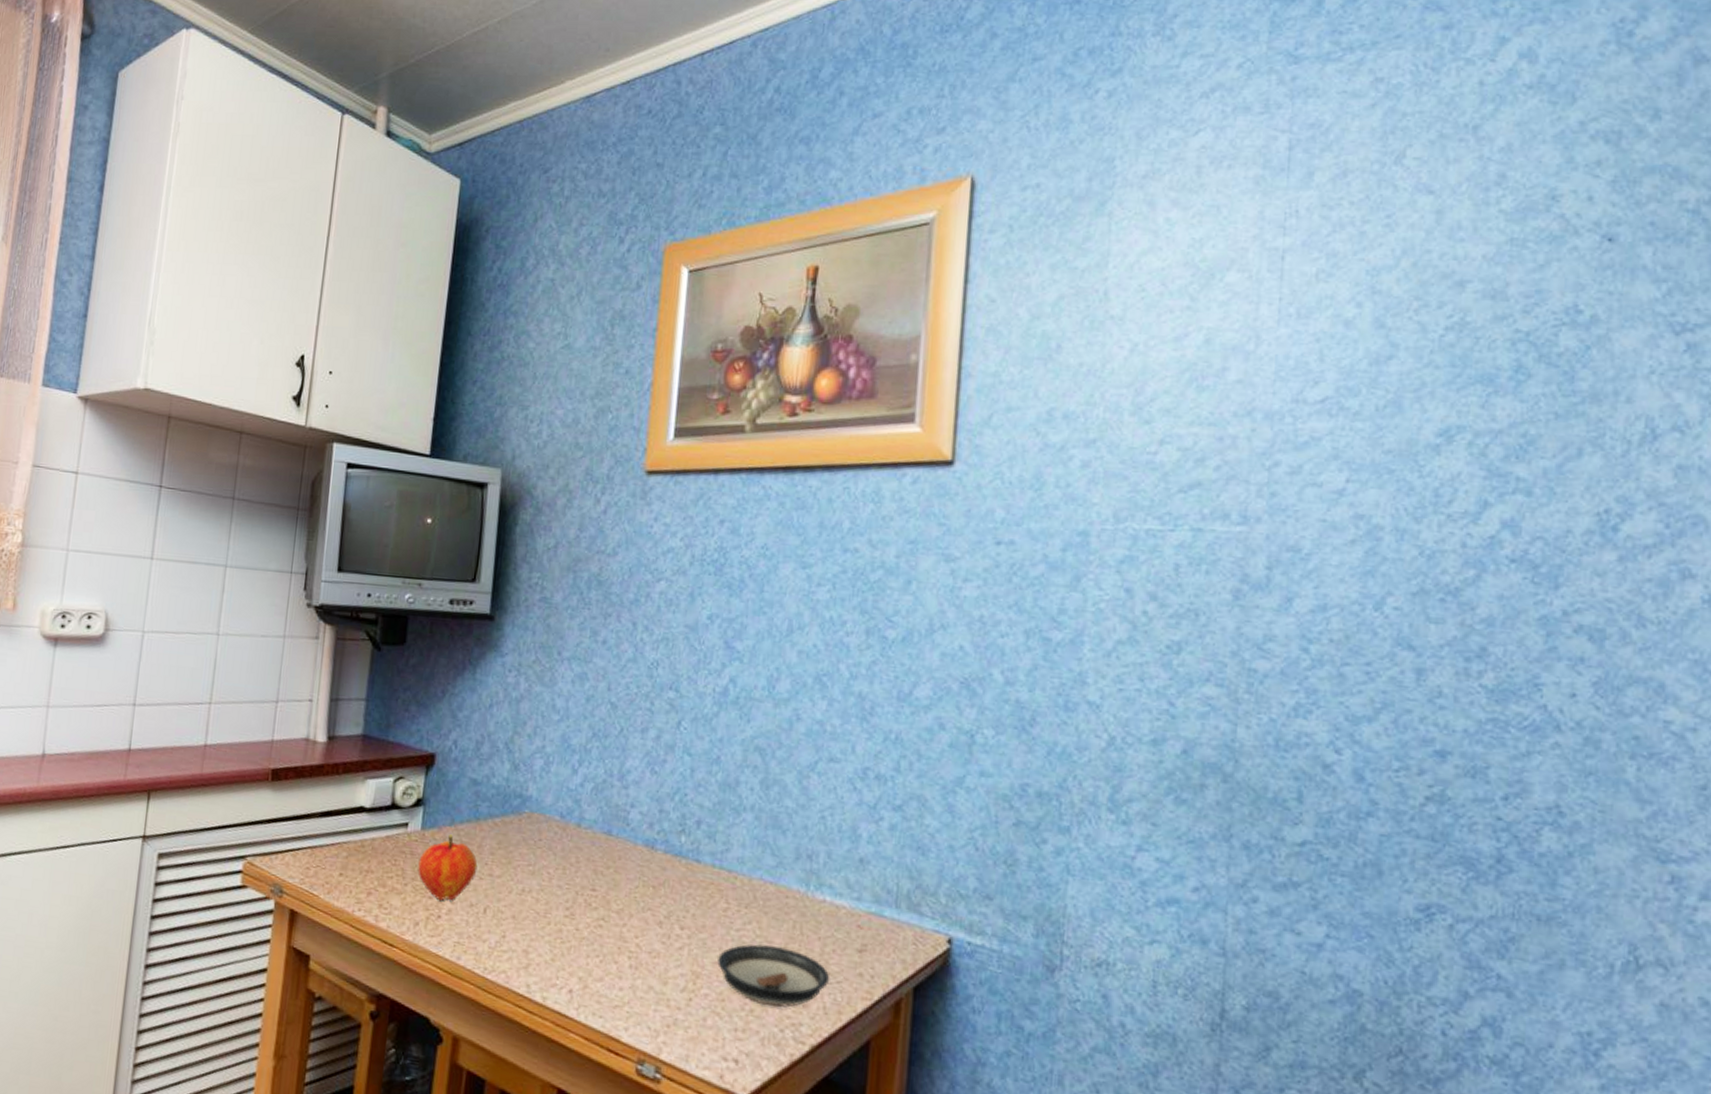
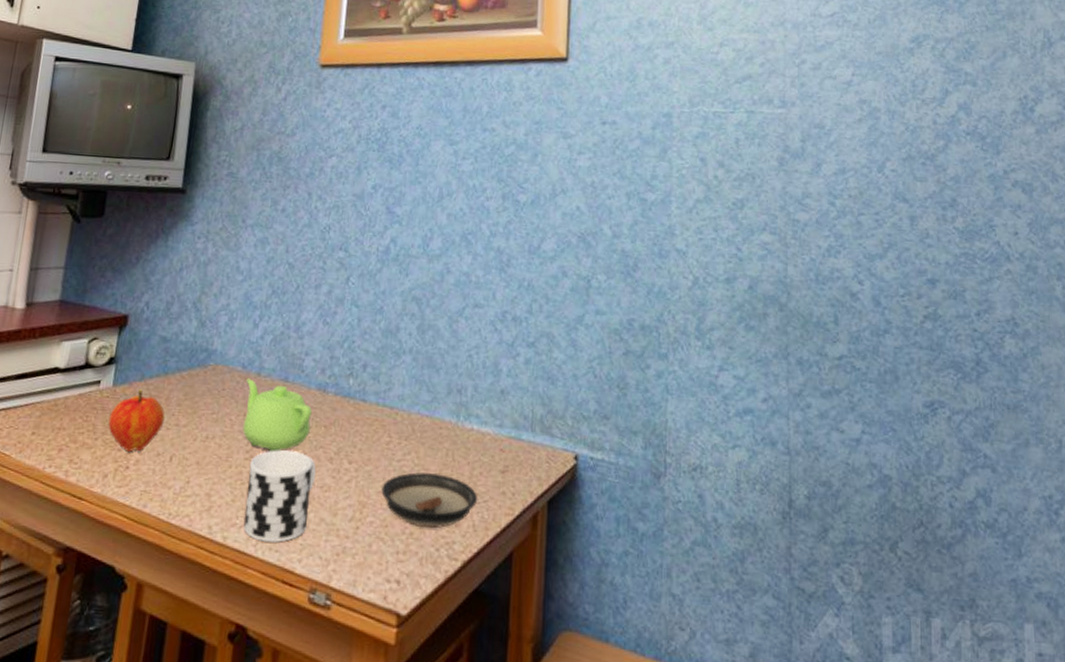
teapot: none [561,829,638,912] -> present [242,378,312,453]
cup: none [564,909,644,1008] -> present [243,450,317,543]

